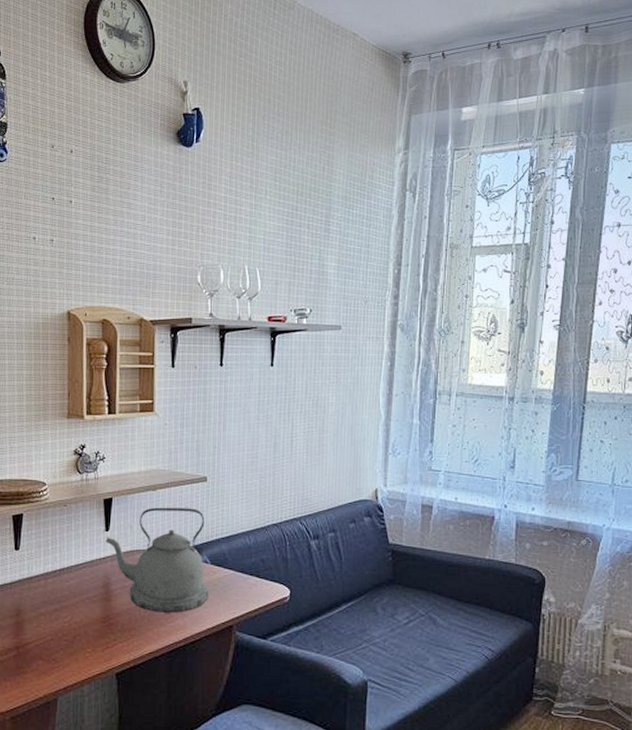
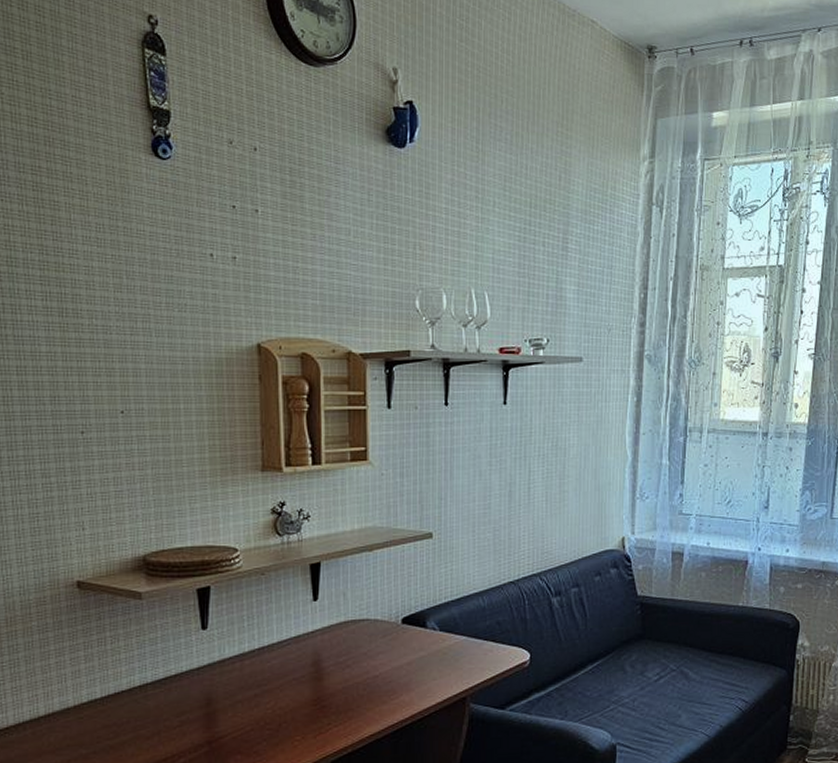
kettle: present [105,507,209,613] -> none [314,569,438,689]

